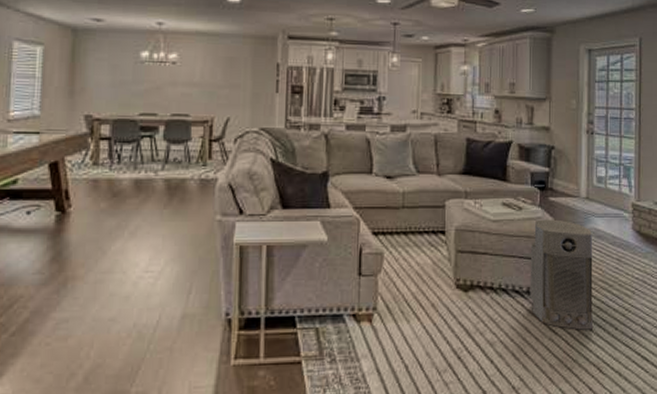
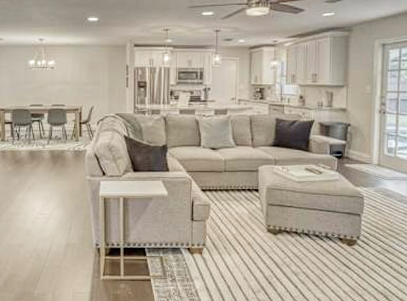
air purifier: present [529,219,594,330] -> none [327,181,383,267]

